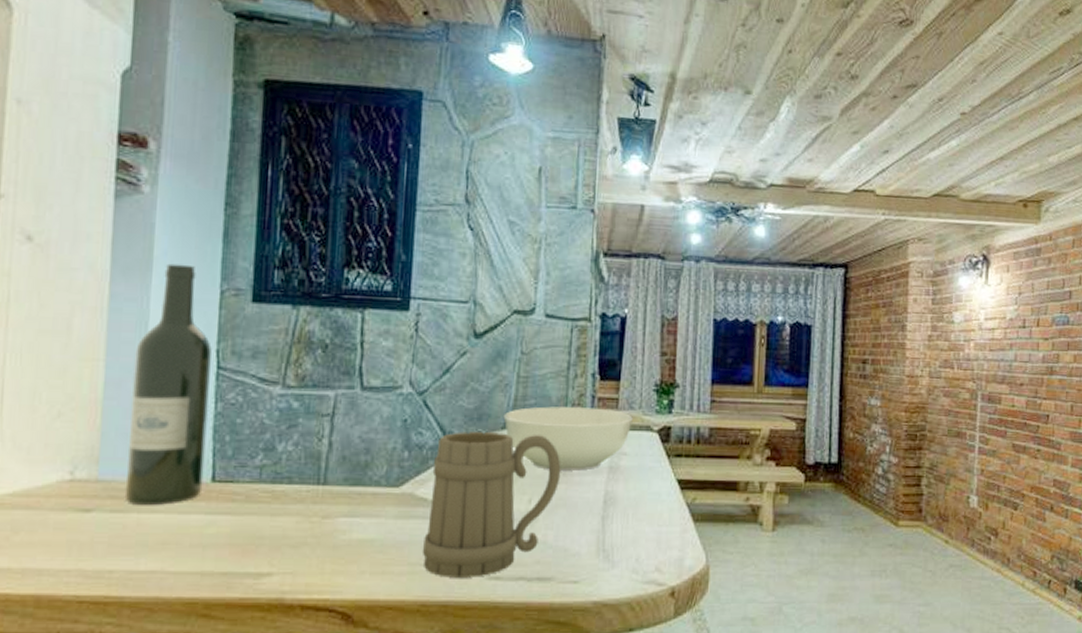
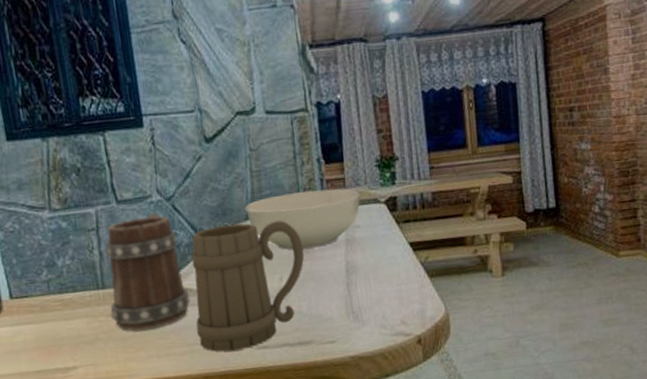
beer mug: none [326,405,423,540] -> present [105,212,191,331]

